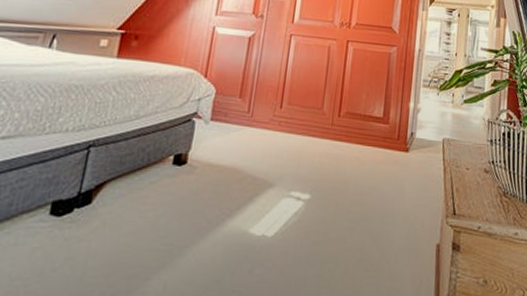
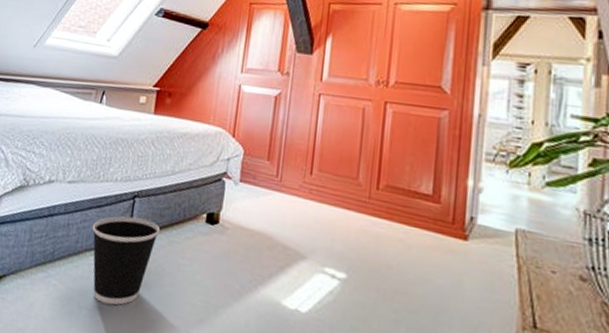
wastebasket: none [30,168,119,268] -> present [92,216,160,305]

